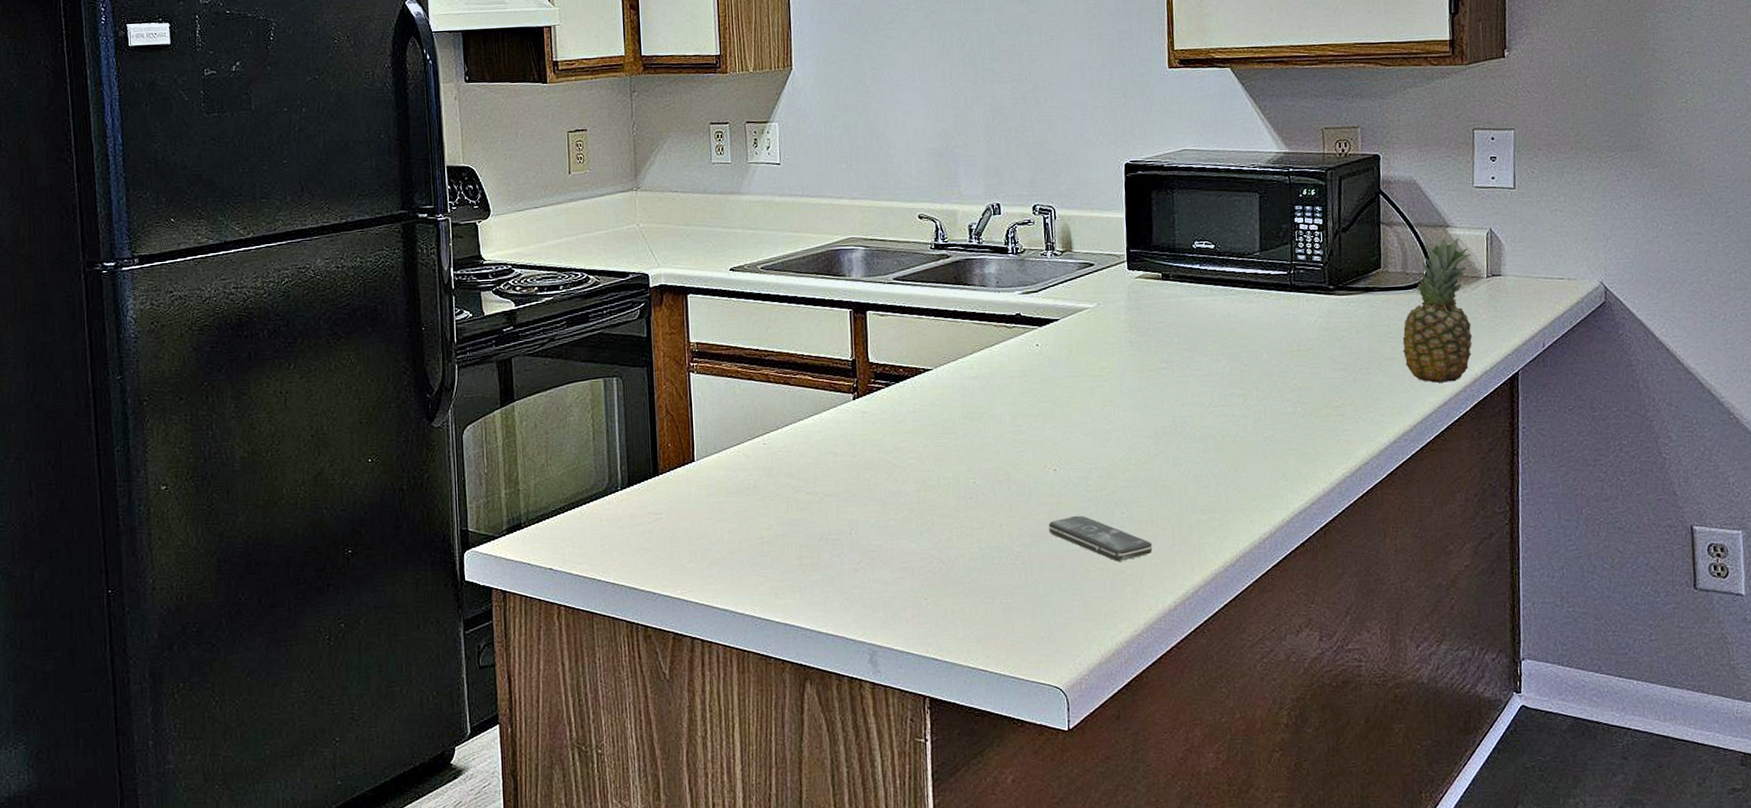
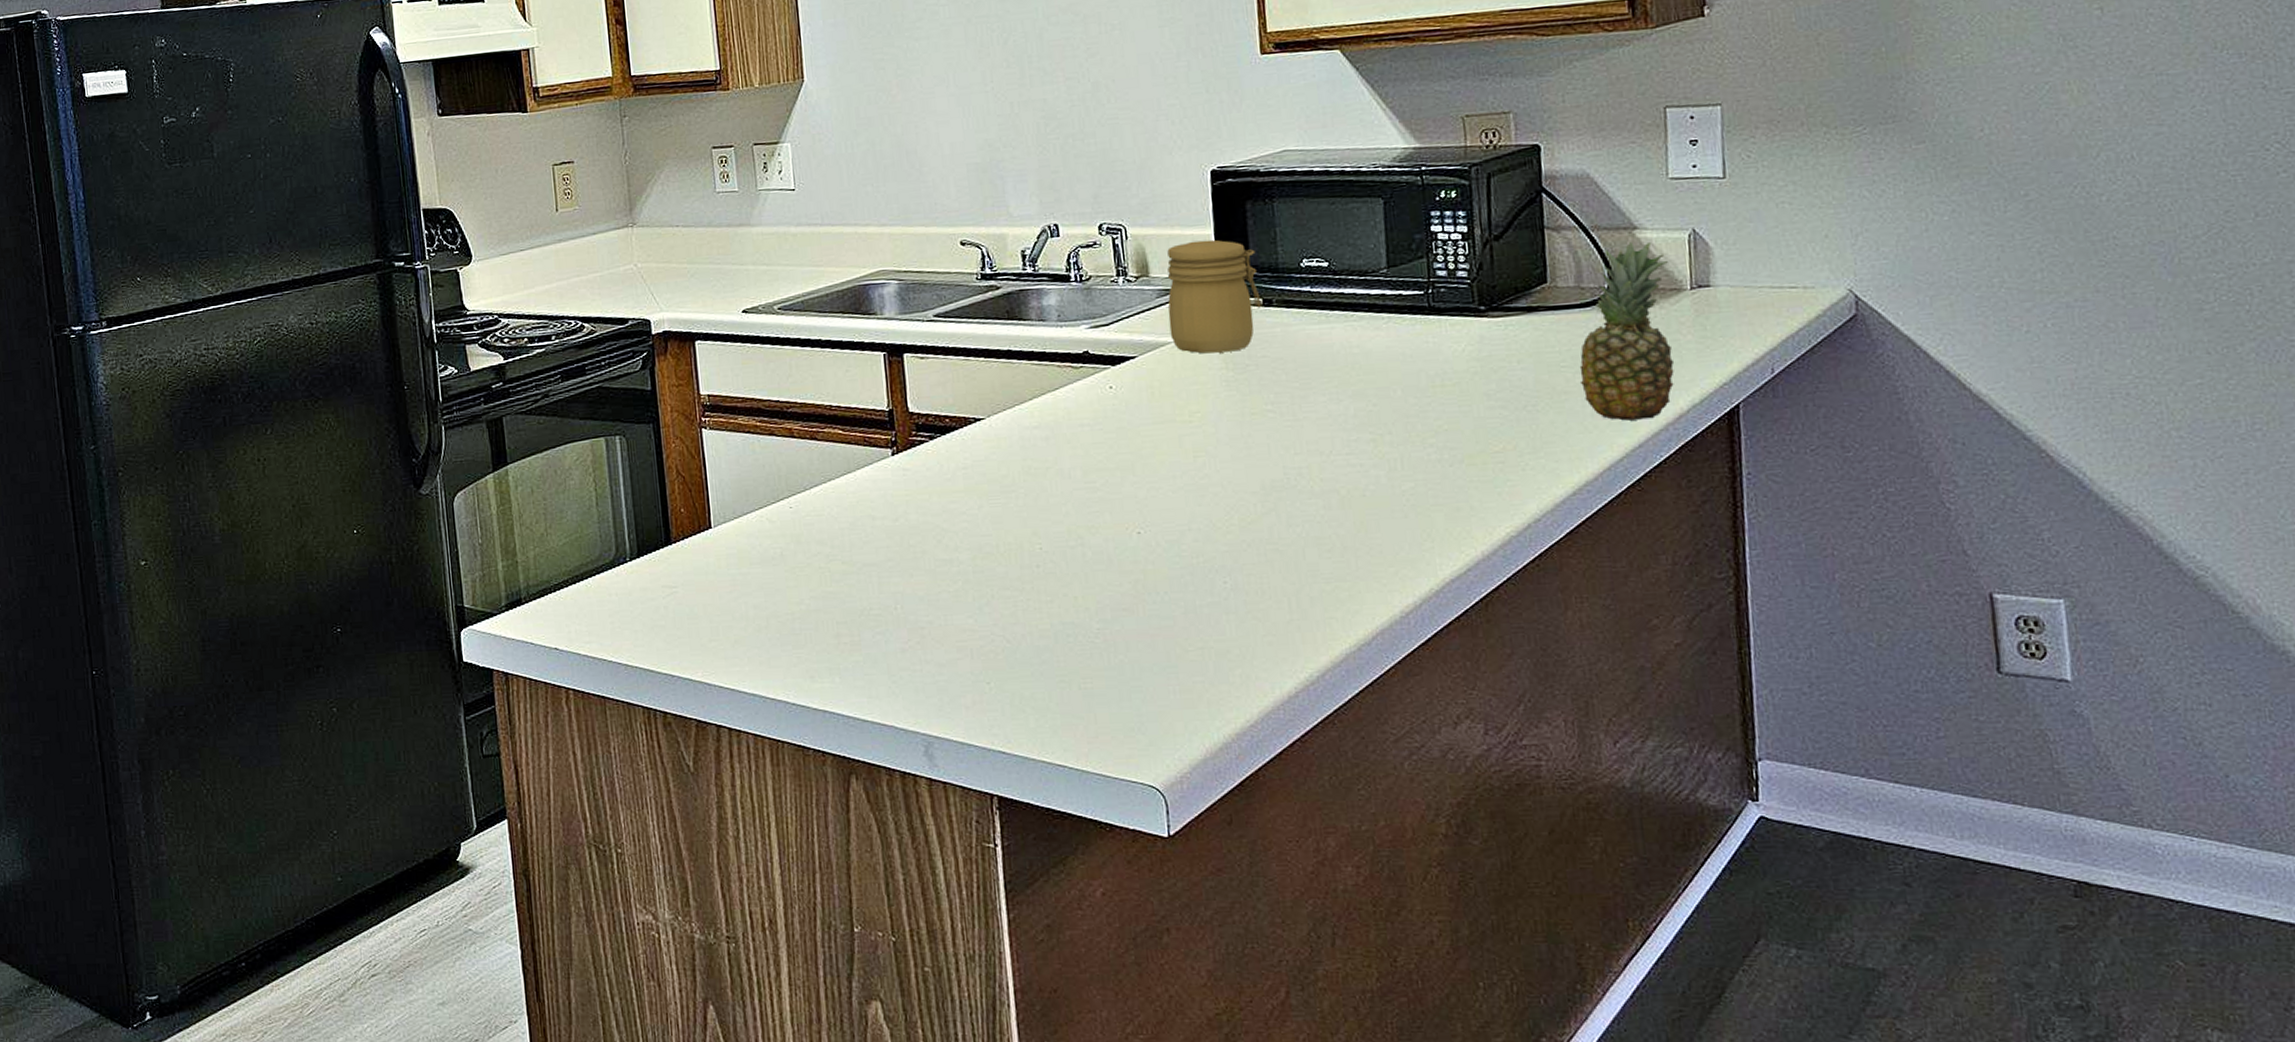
mobile phone: present [1048,515,1153,561] -> none [1133,585,1265,640]
jar: none [1086,222,1161,319] -> present [1167,239,1262,354]

